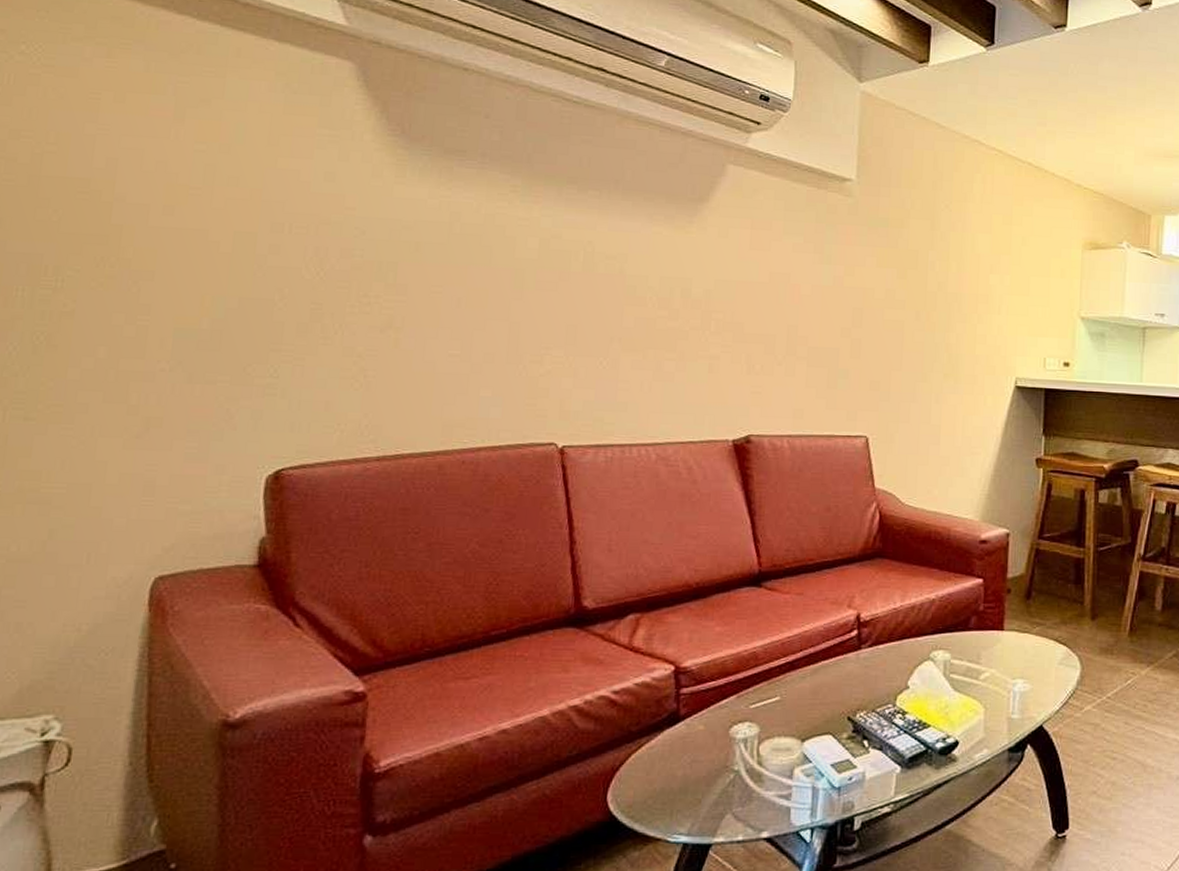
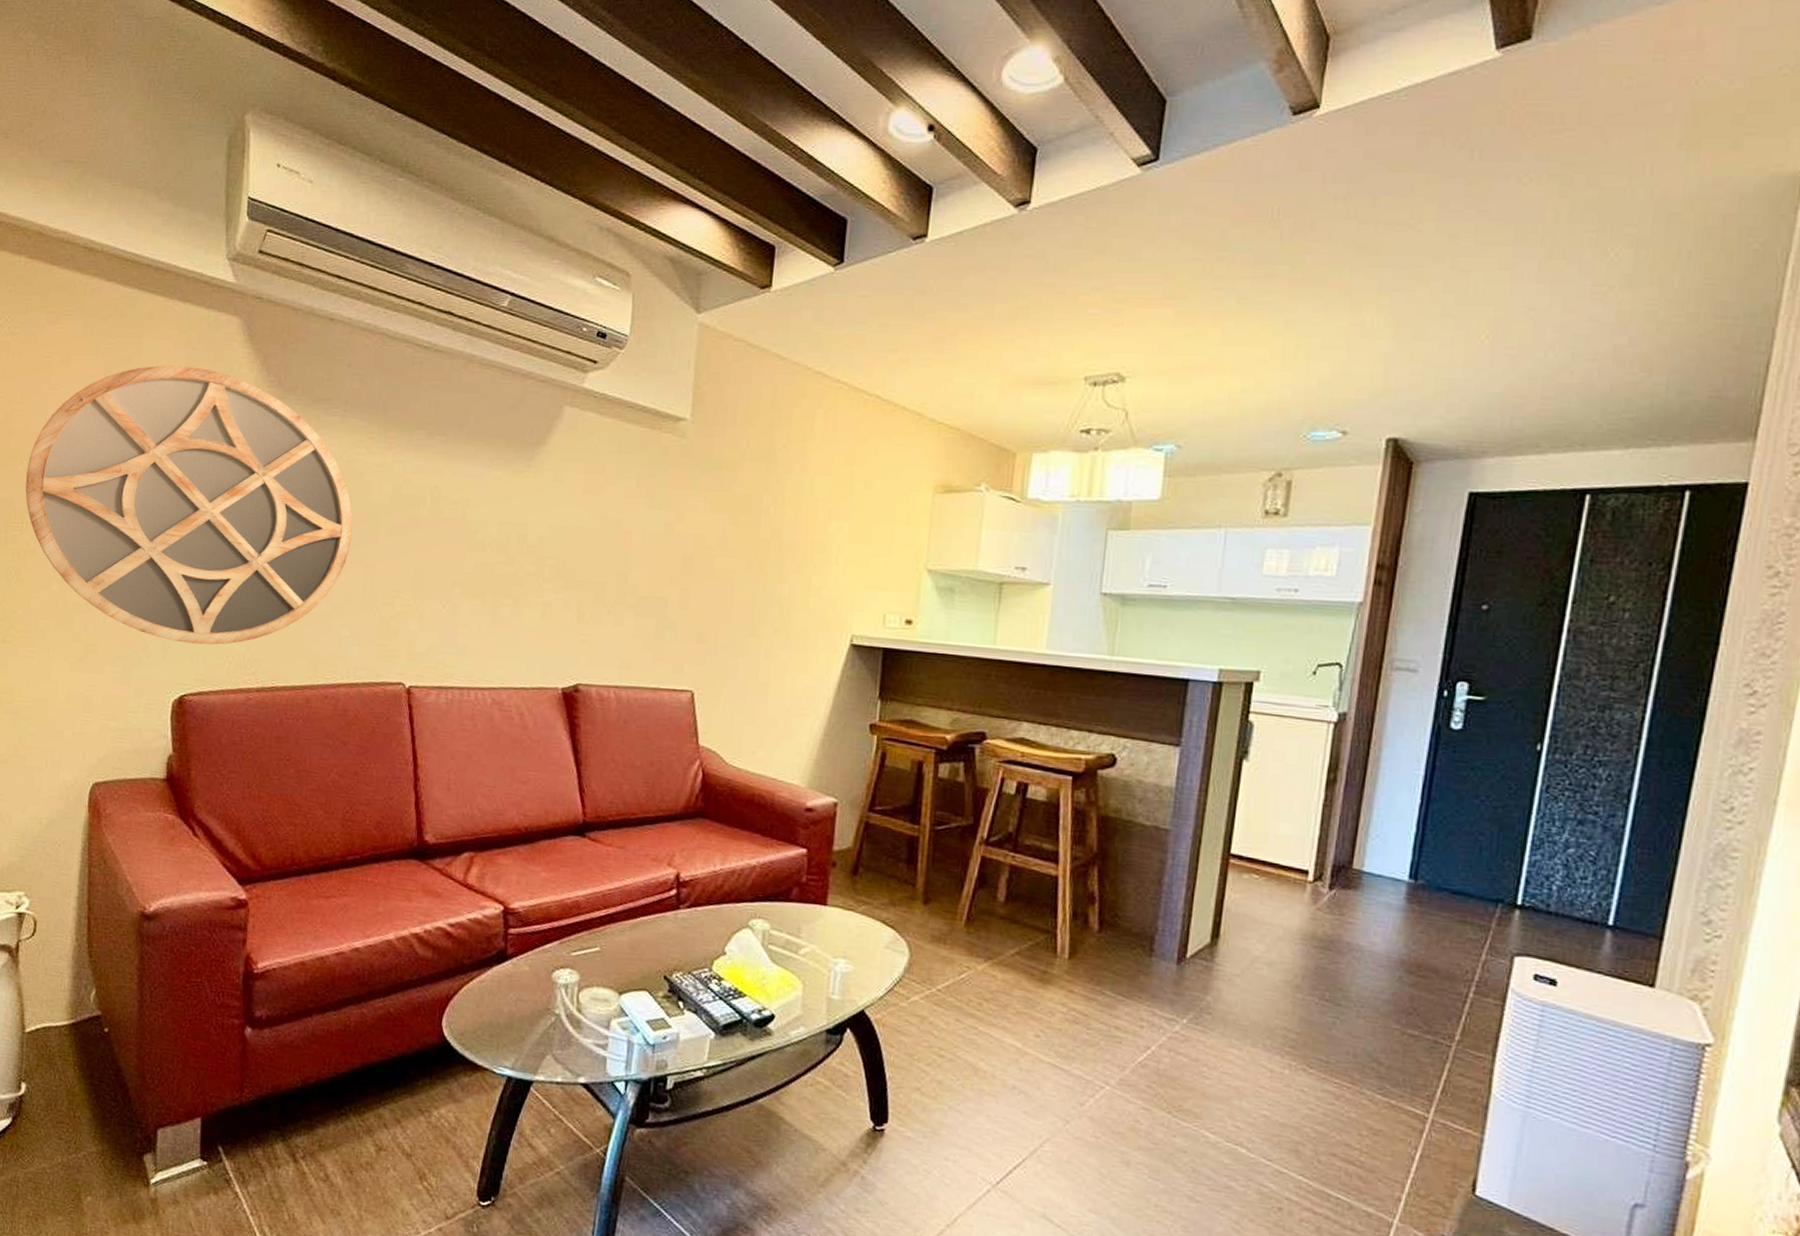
home mirror: none [61,108,493,413] -> present [25,365,353,645]

